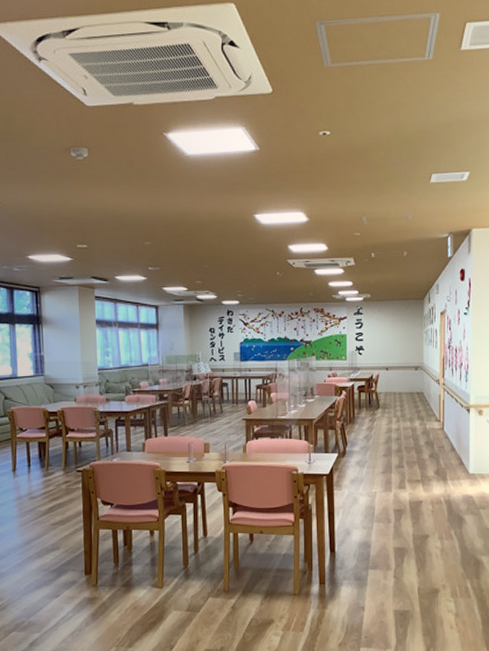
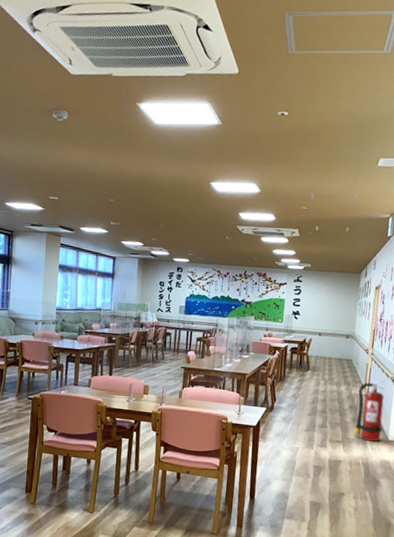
fire extinguisher: none [433,412,461,477] -> present [354,381,385,442]

